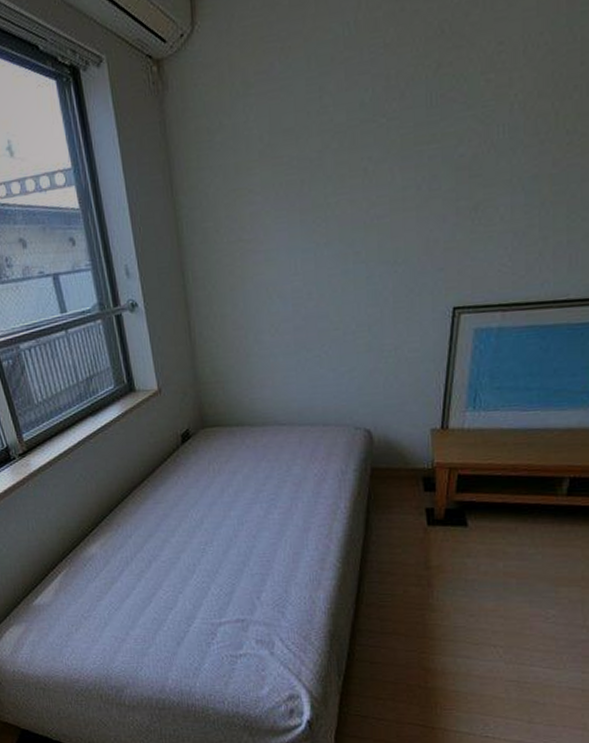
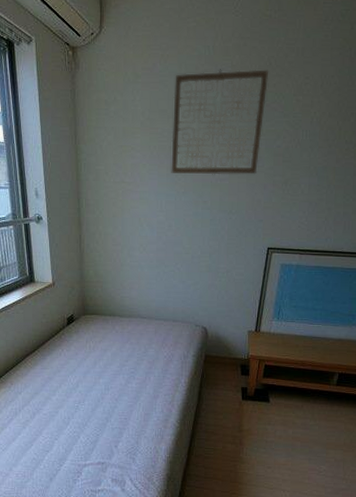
wall art: none [302,41,441,218] -> present [171,69,269,175]

